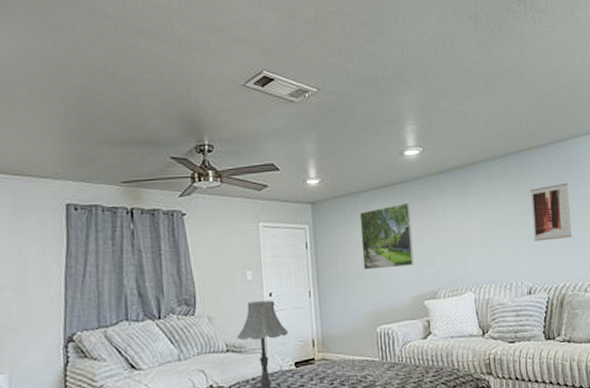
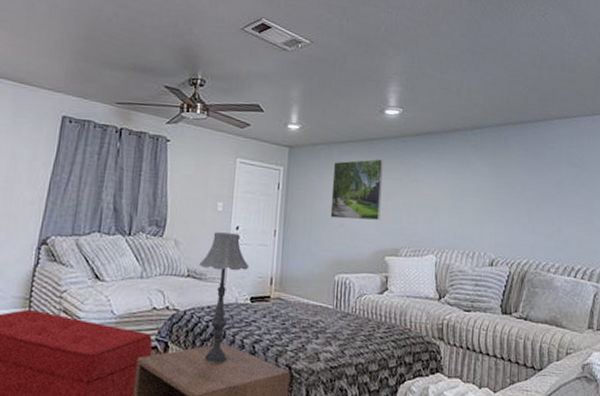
wall art: present [530,182,572,242] -> none [502,161,543,216]

